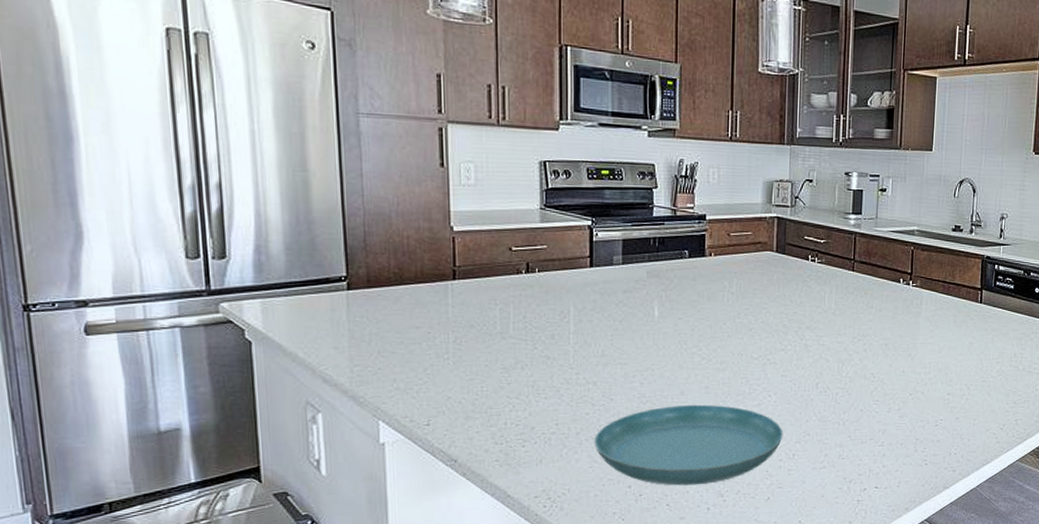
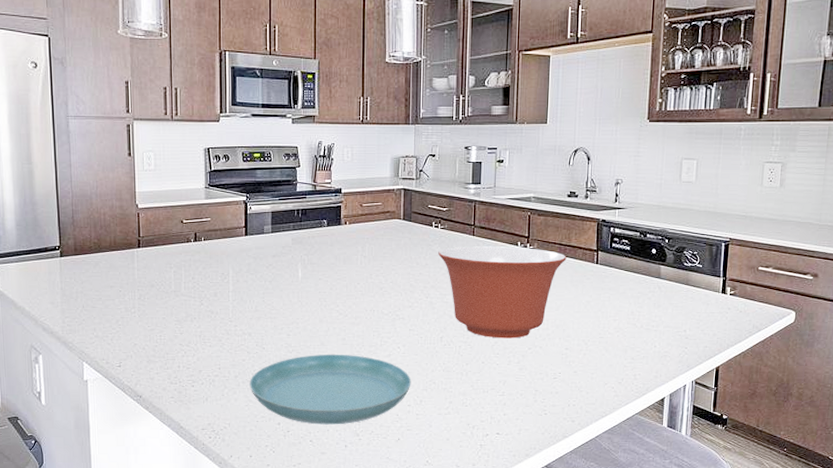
mixing bowl: none [814,283,950,384] -> present [438,246,567,339]

